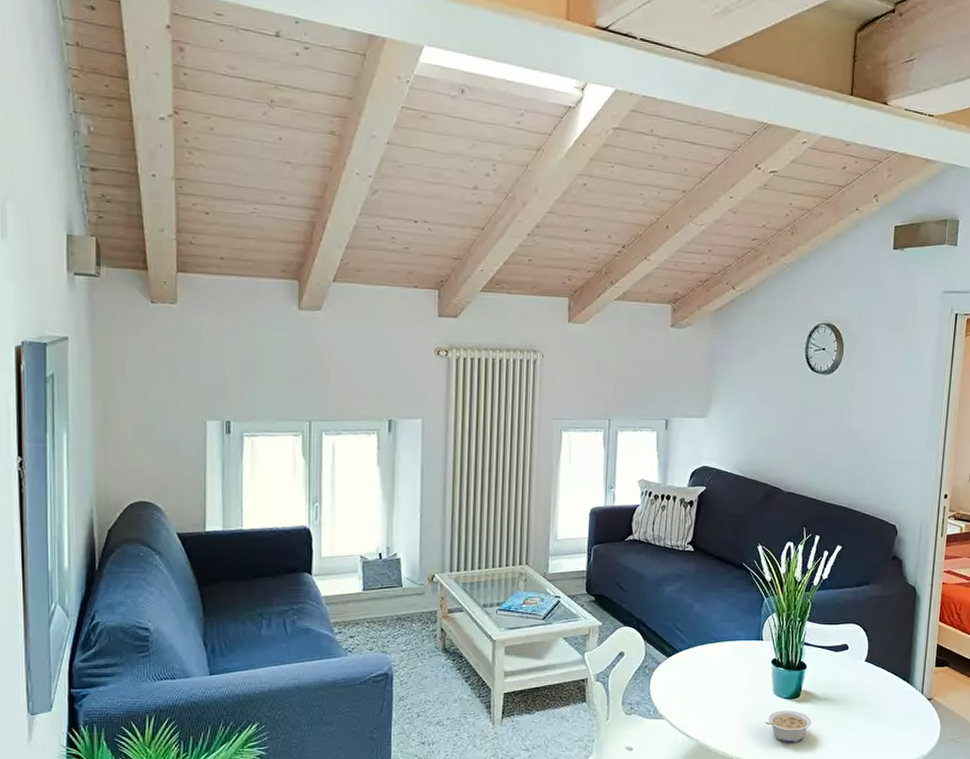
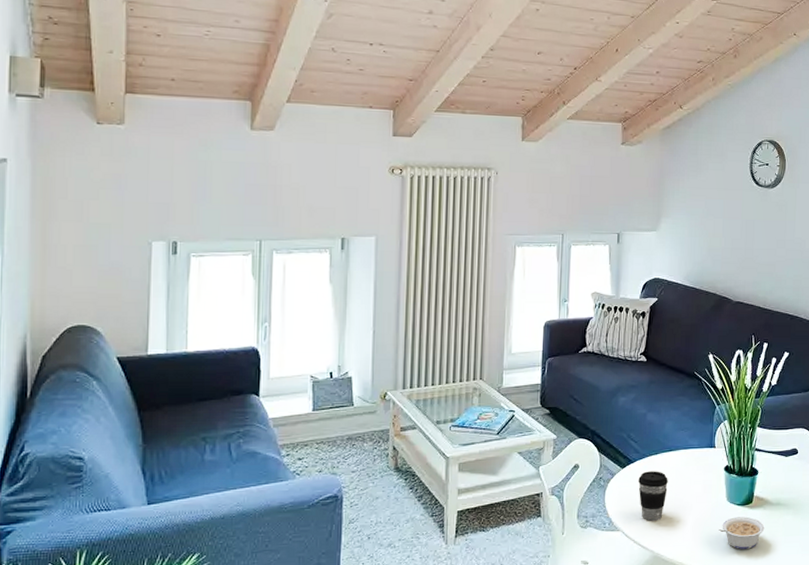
coffee cup: none [684,661,714,711] -> present [638,471,668,521]

